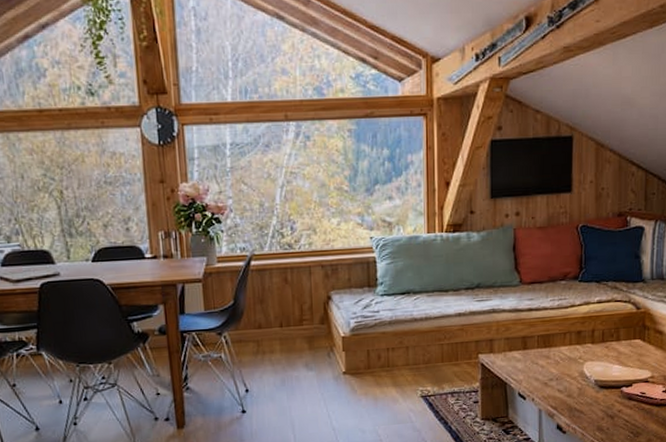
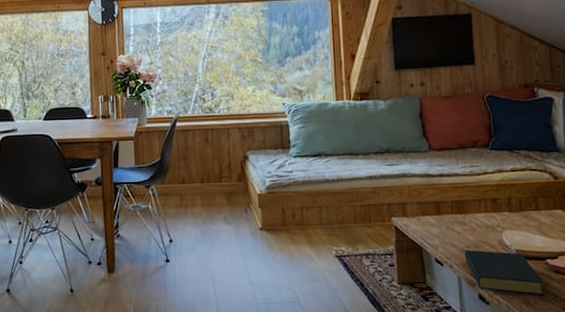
hardback book: none [546,382,618,422] -> present [464,249,546,296]

